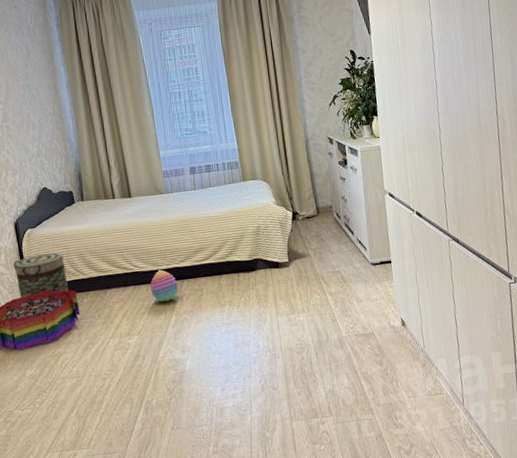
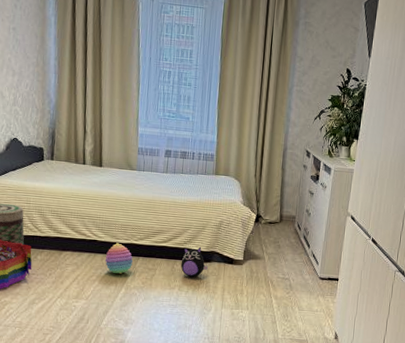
plush toy: none [226,257,255,290] -> present [180,247,209,278]

